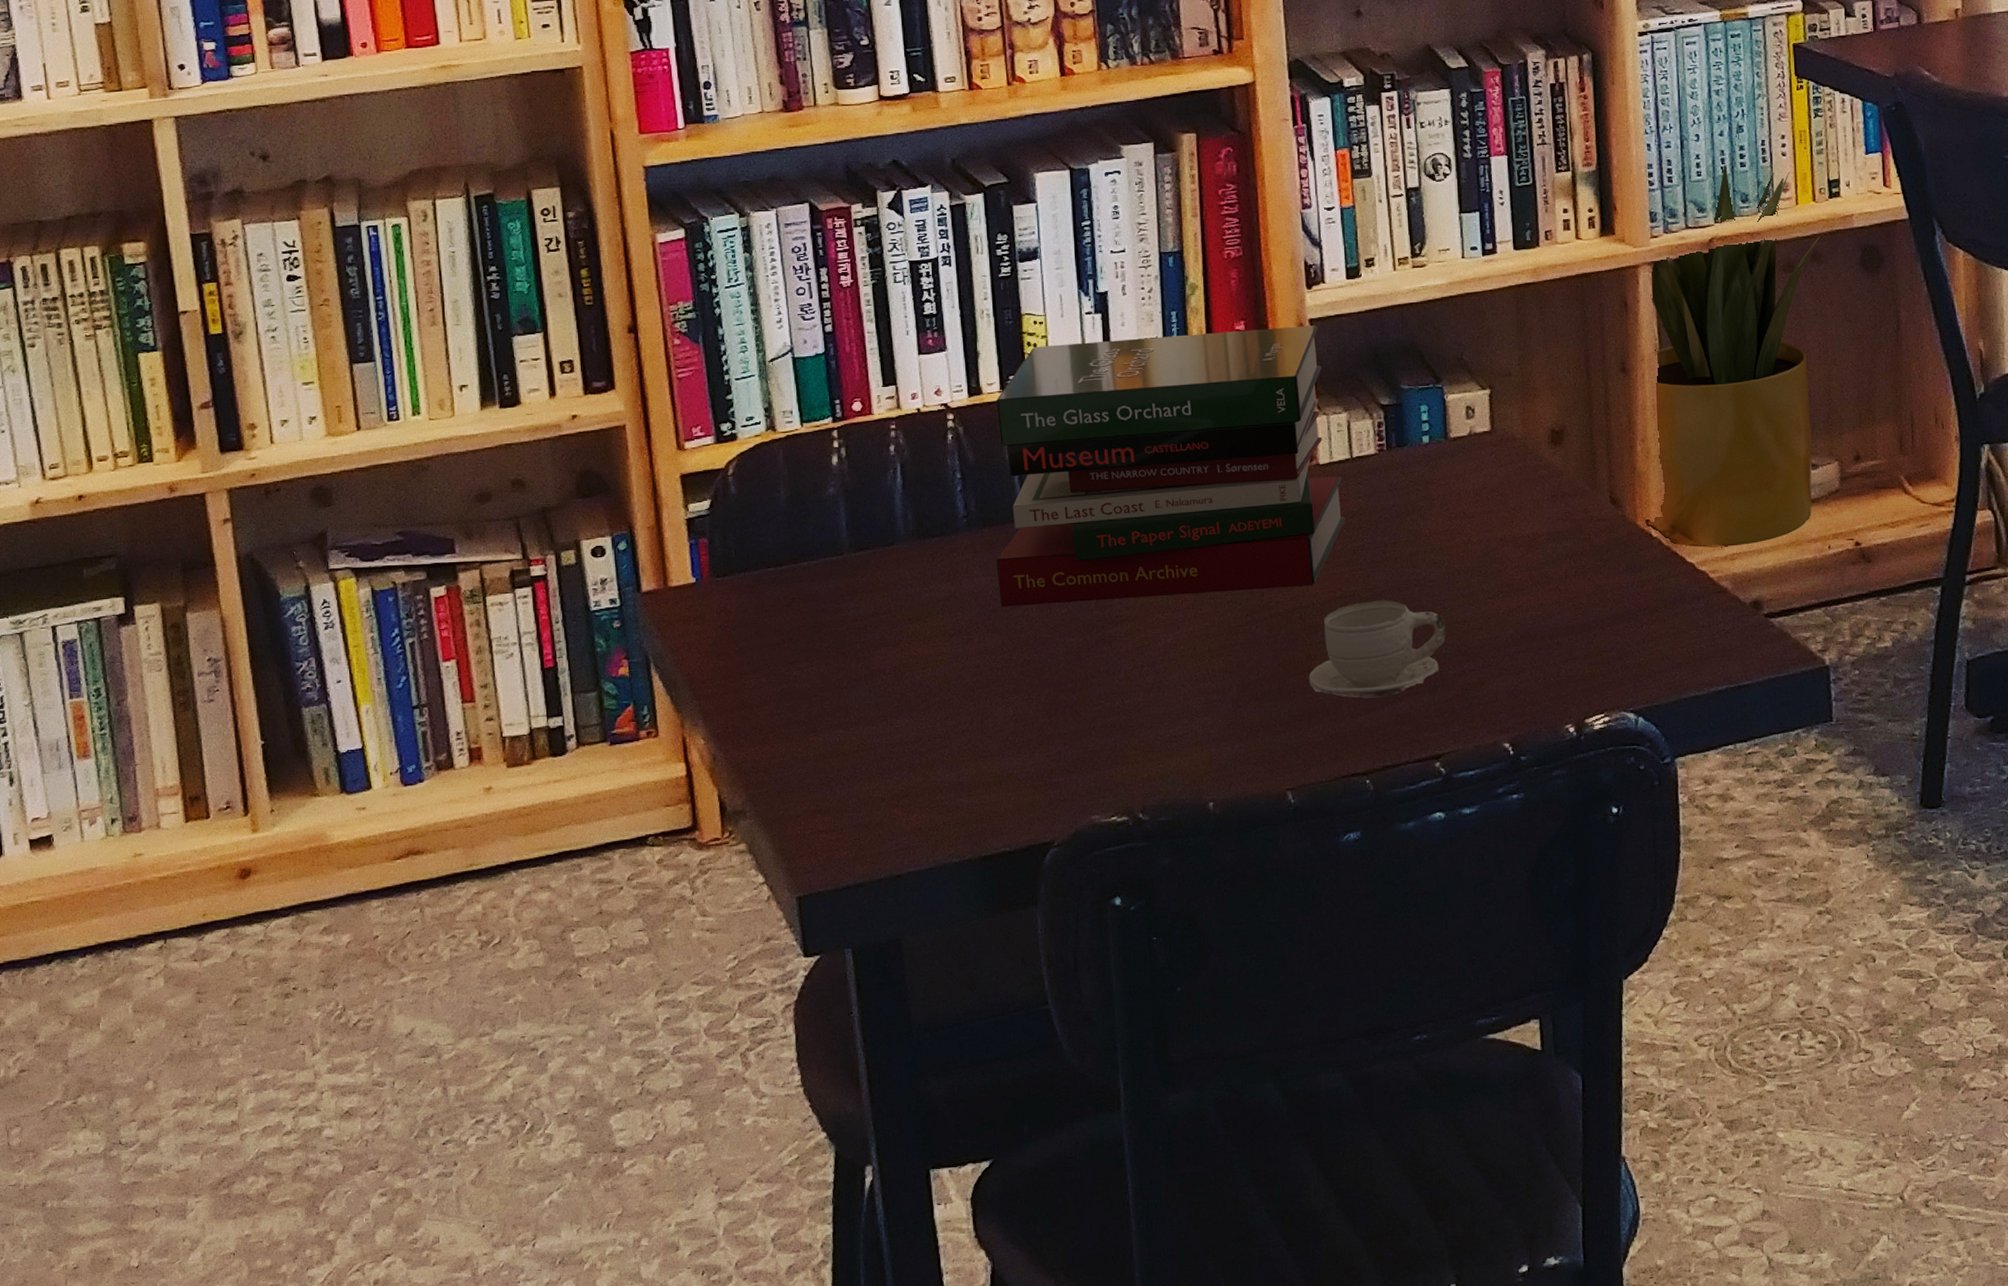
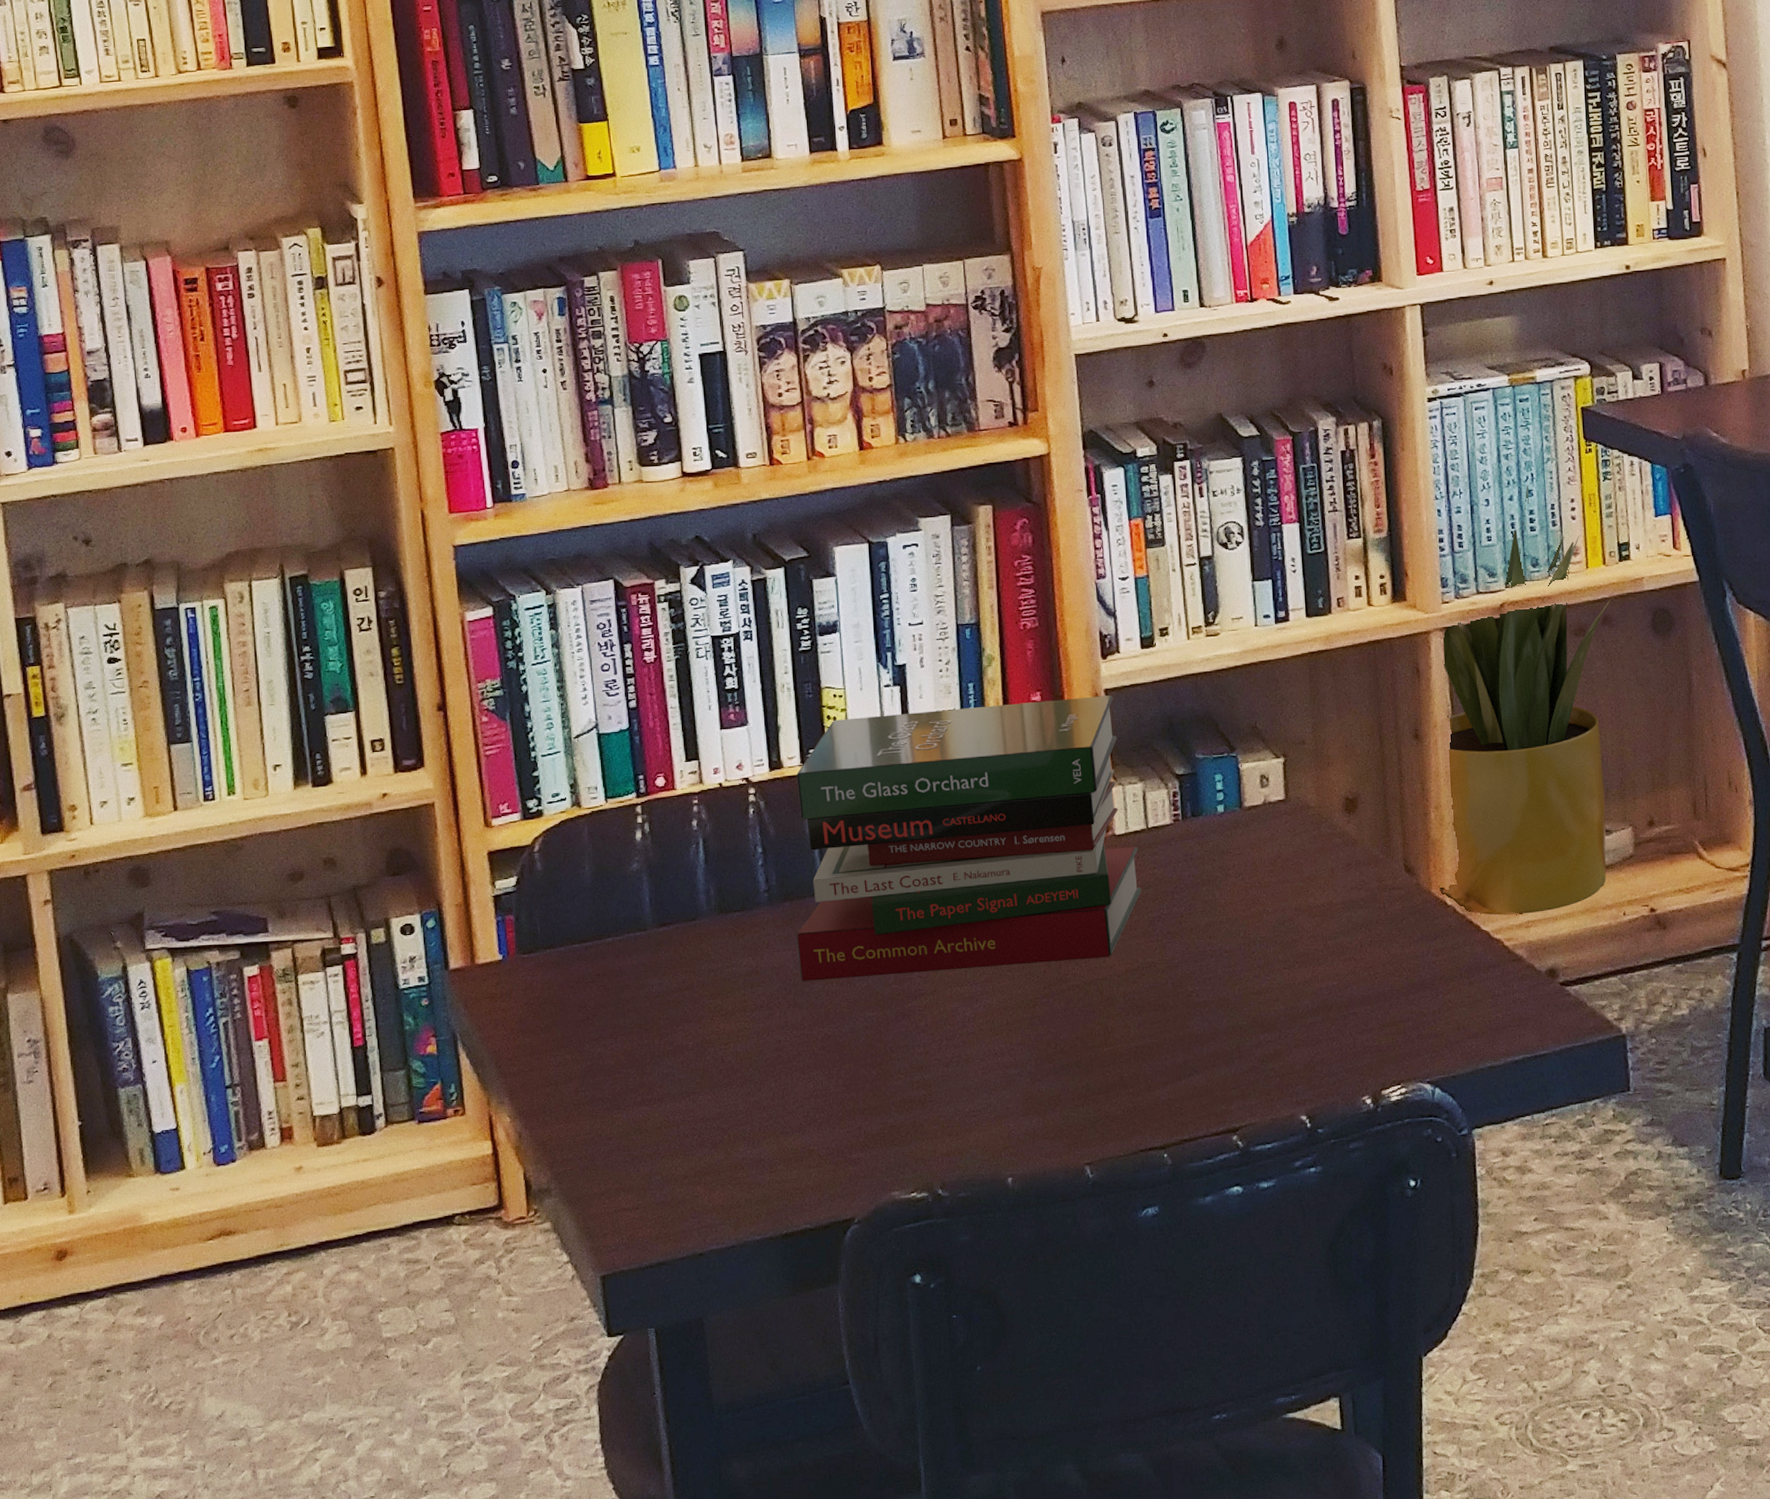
cup: present [1309,600,1447,698] -> none [1106,971,1243,1071]

